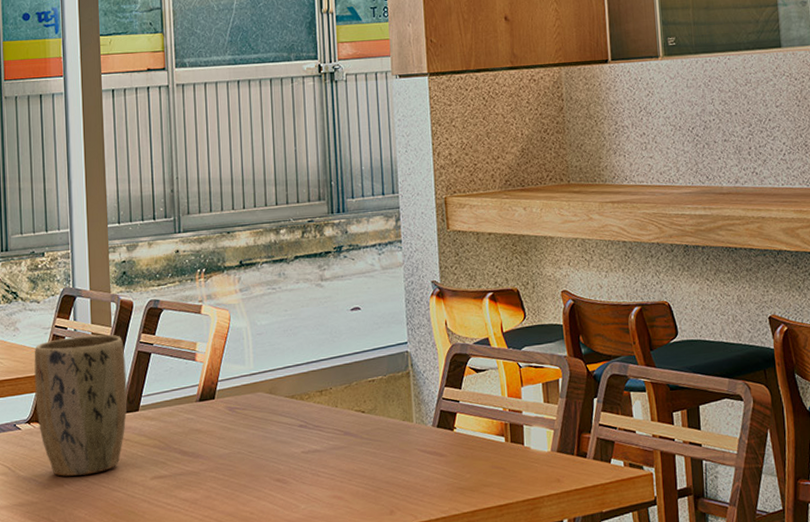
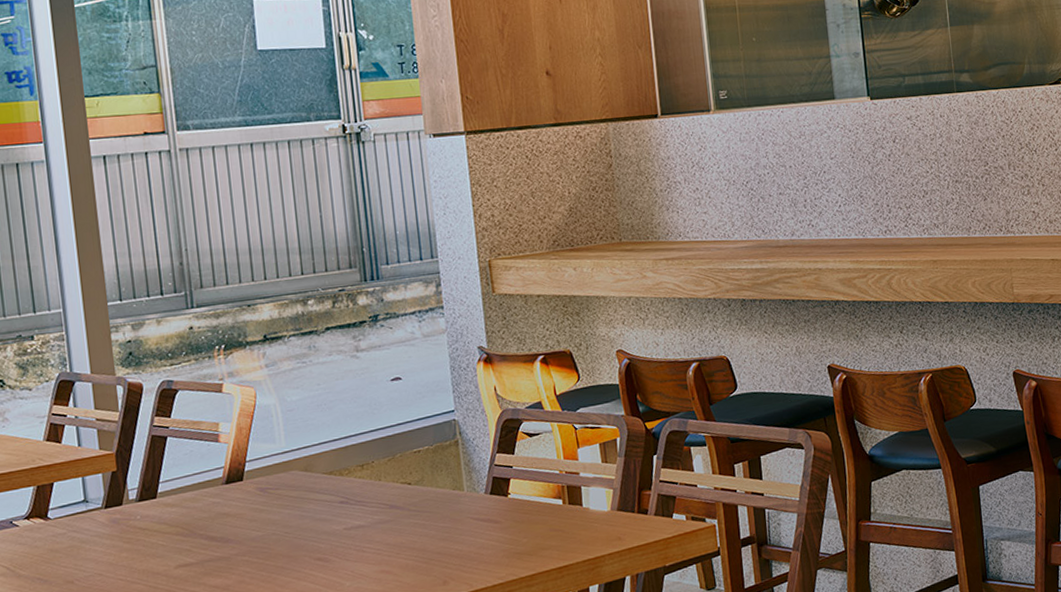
plant pot: present [34,334,127,476] -> none [29,420,143,573]

